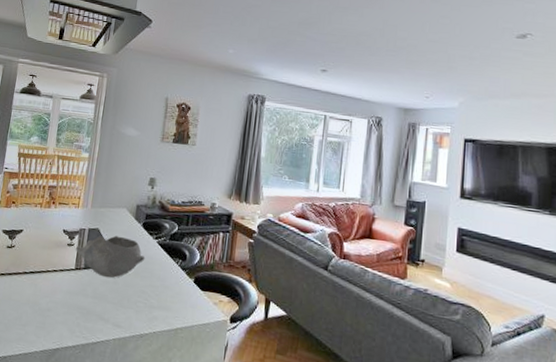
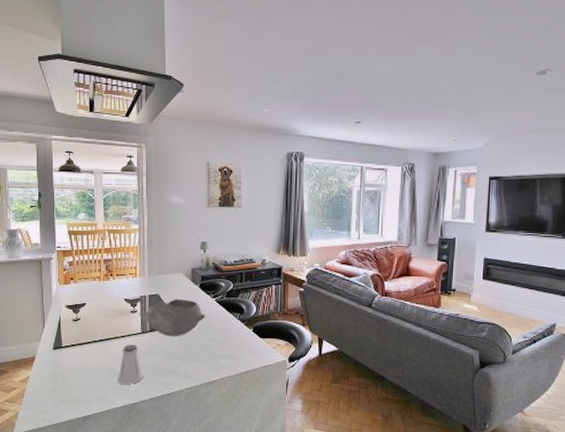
saltshaker: none [42,280,71,326] -> present [118,344,144,384]

